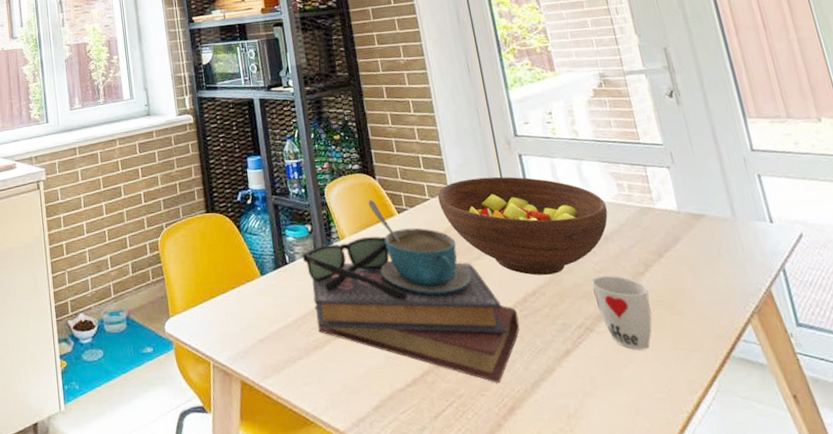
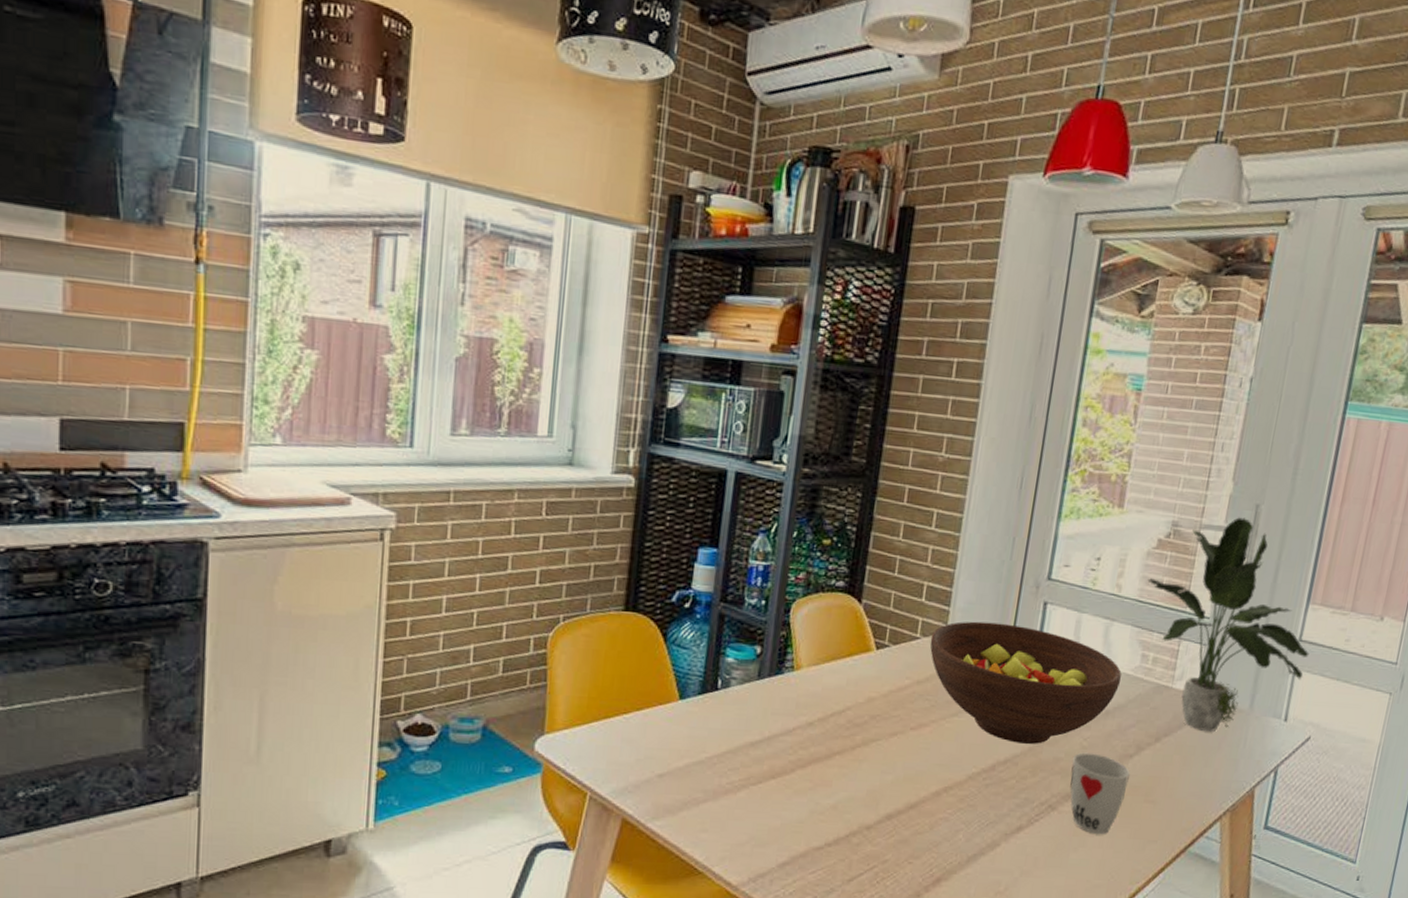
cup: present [301,199,520,383] -> none [736,626,980,852]
potted plant: none [597,60,770,242] -> present [1147,517,1309,731]

